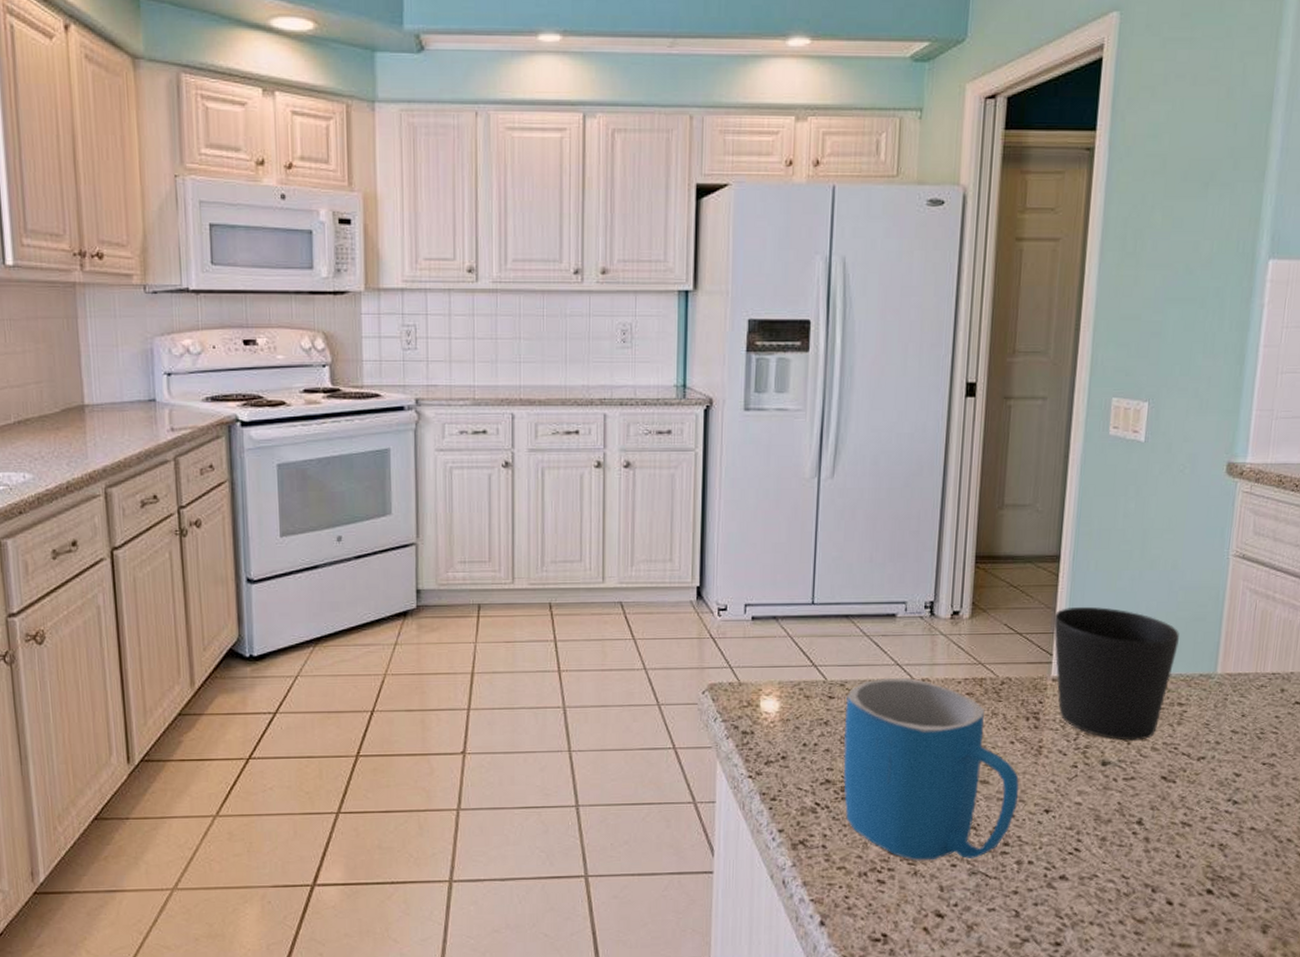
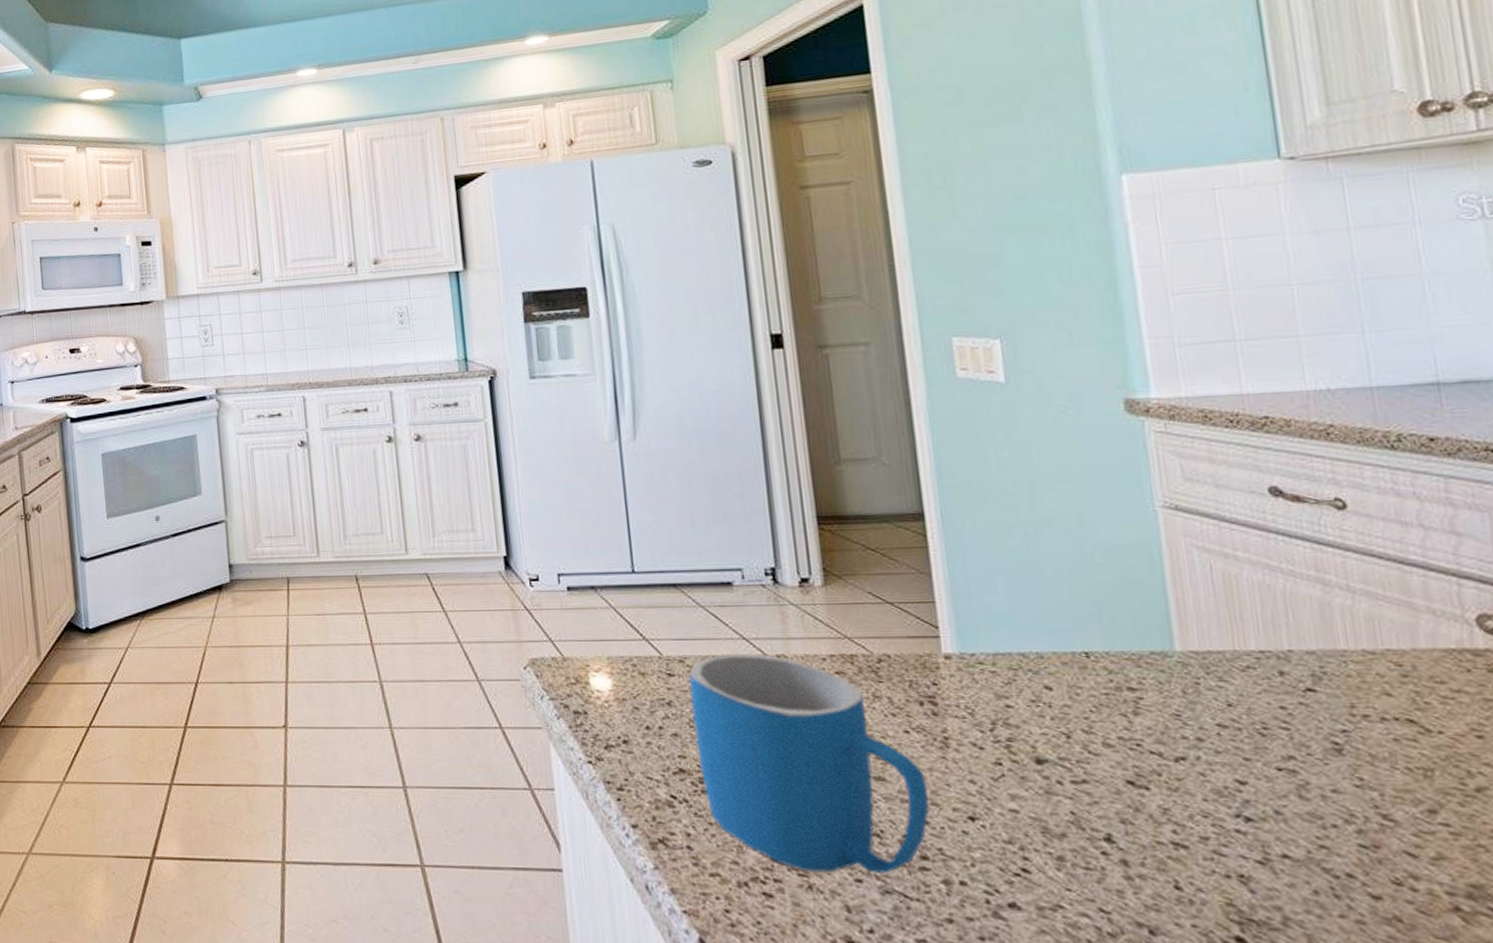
cup: present [1053,606,1179,741] -> none [930,570,1110,733]

